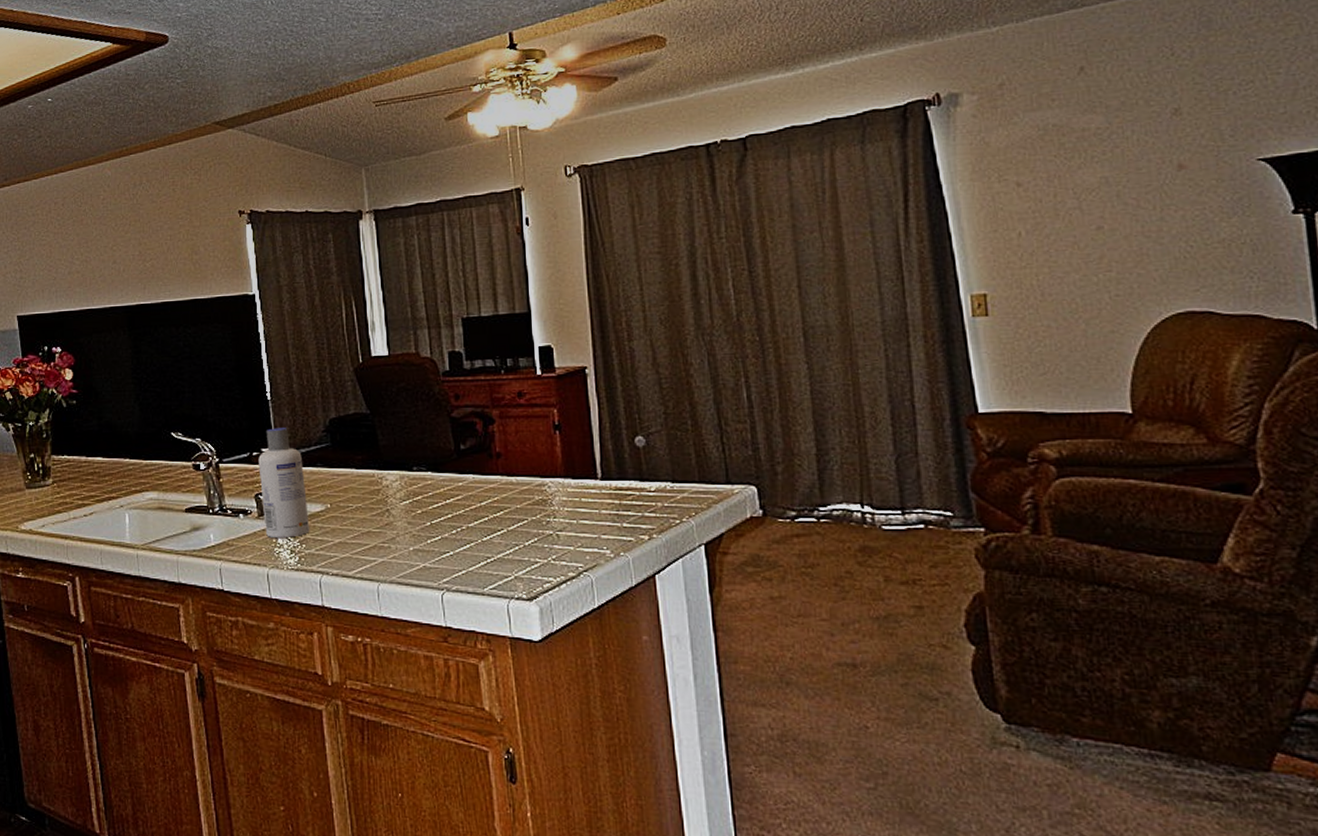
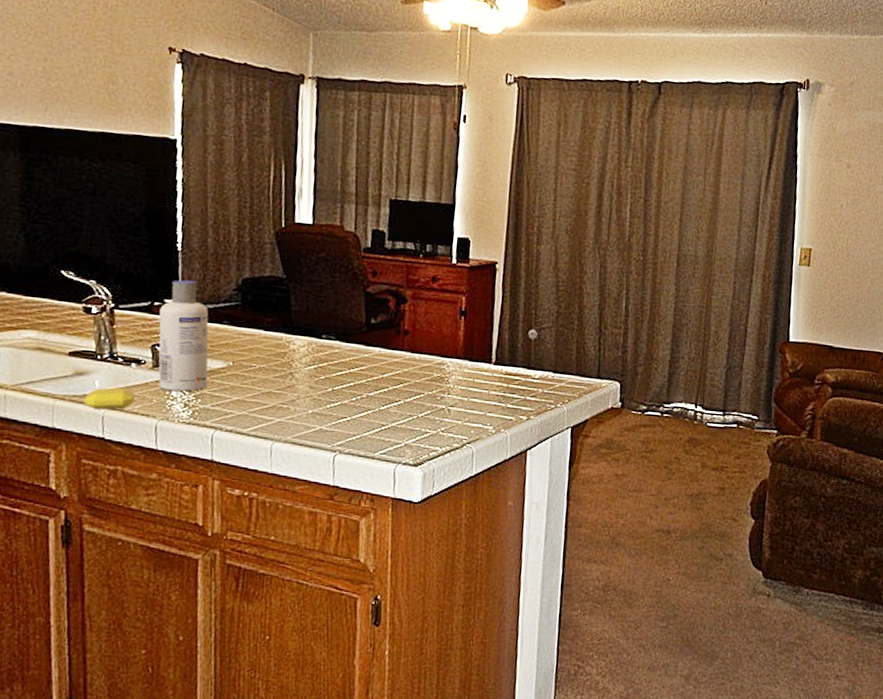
soap bar: none [203,539,246,562] -> present [84,387,135,410]

